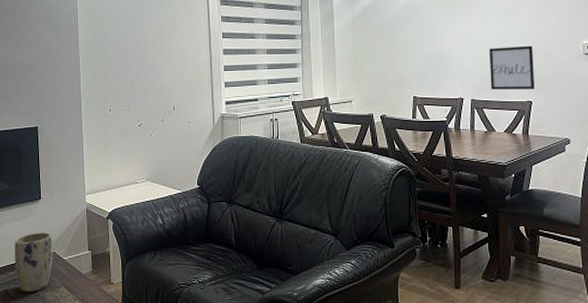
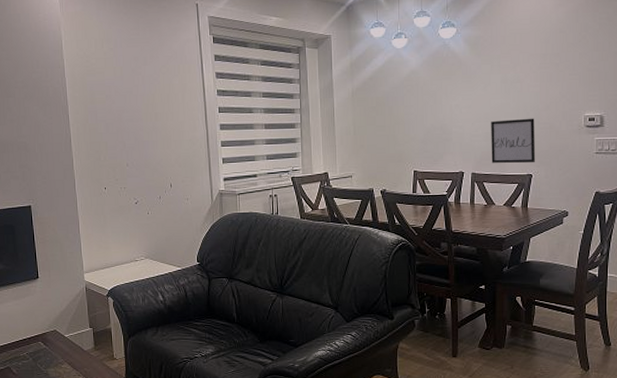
plant pot: present [14,232,53,293] -> none [14,311,55,370]

